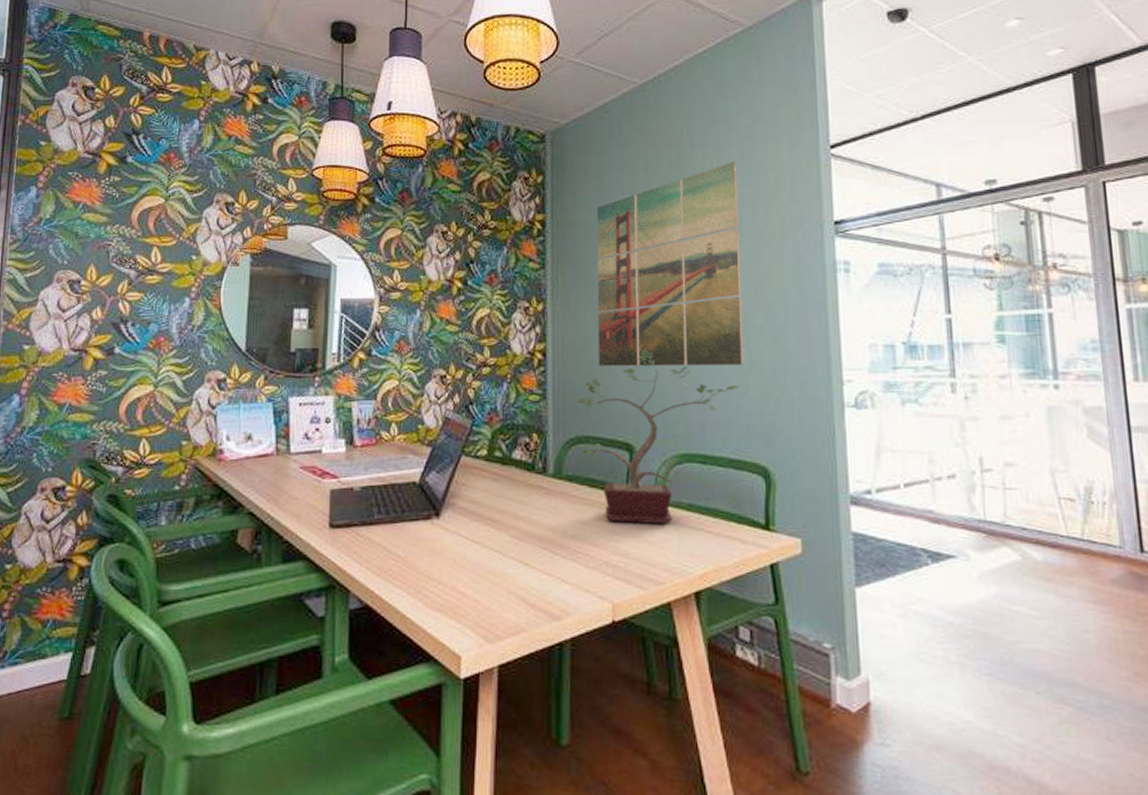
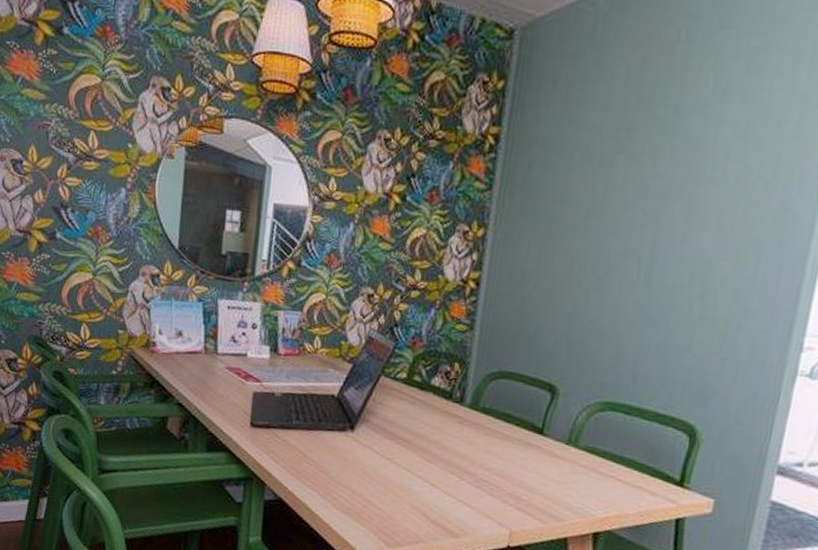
potted plant: present [577,348,739,525] -> none [501,288,684,468]
wall art: present [597,162,744,367] -> none [533,79,740,318]

